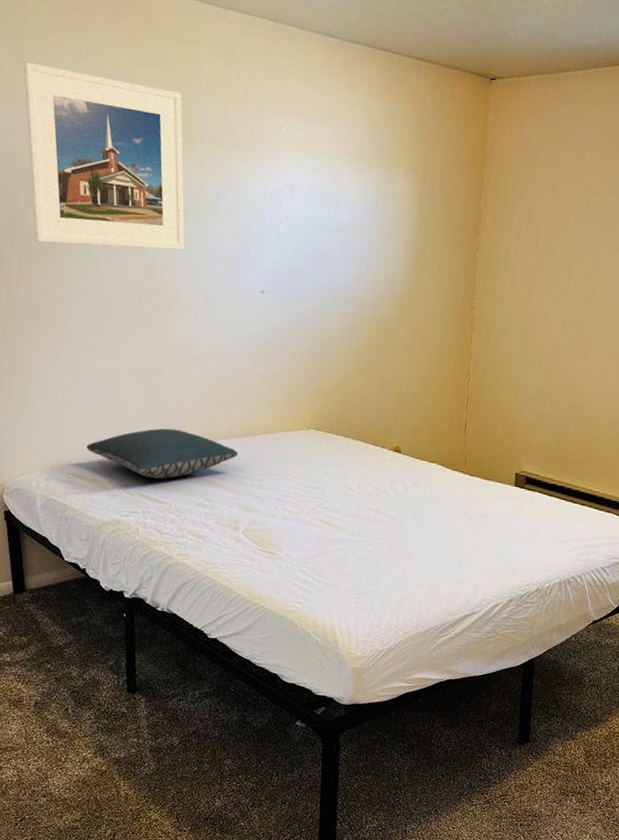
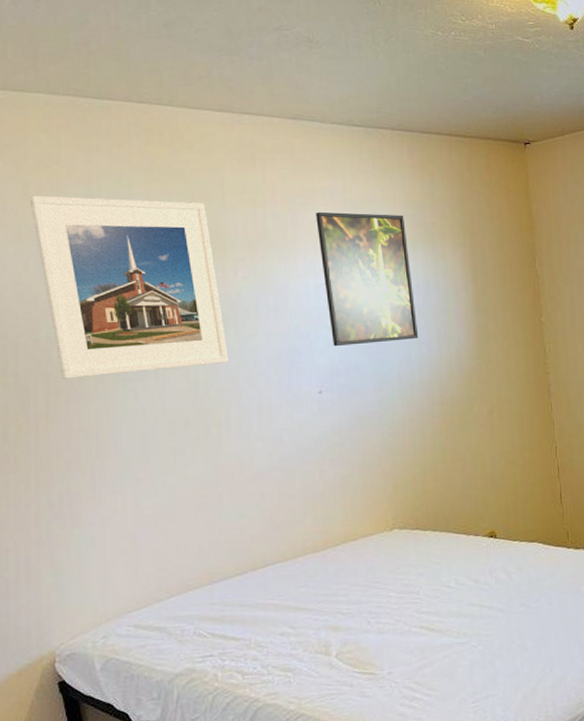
pillow: present [86,428,239,479] -> none [146,555,319,615]
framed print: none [280,118,364,256] -> present [316,211,419,347]

